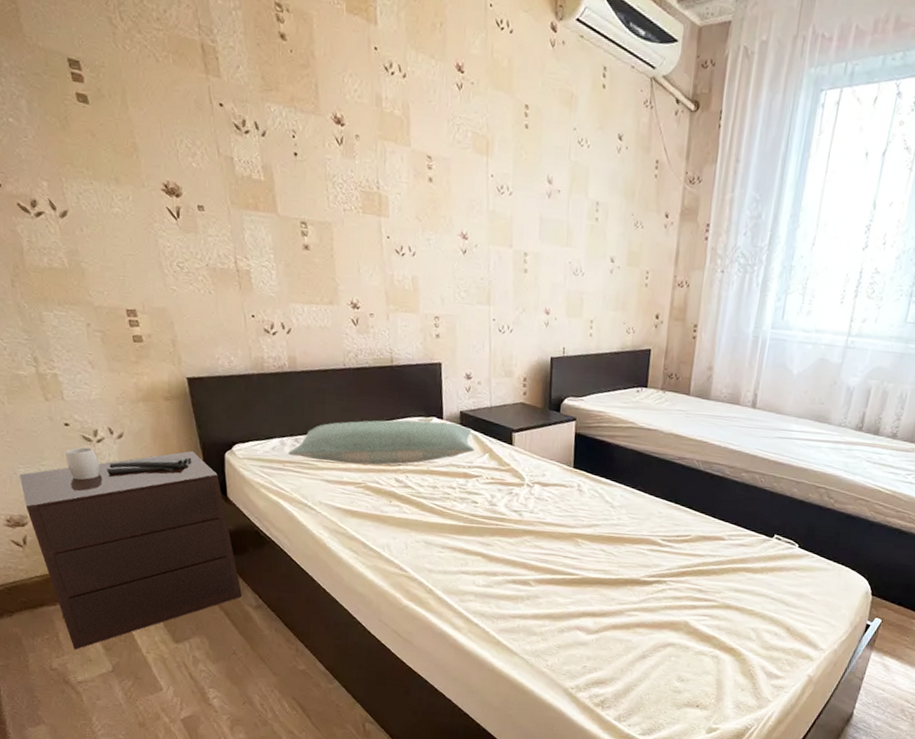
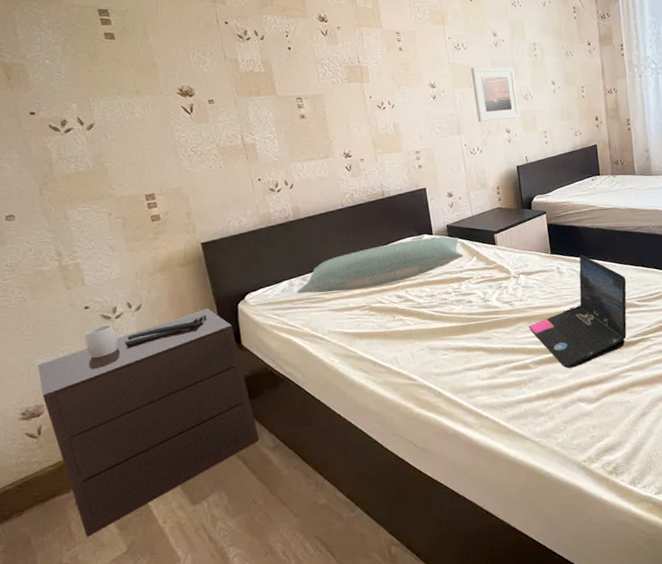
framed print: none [512,220,567,298] -> present [470,66,520,122]
laptop: none [535,476,654,595] -> present [528,254,627,368]

